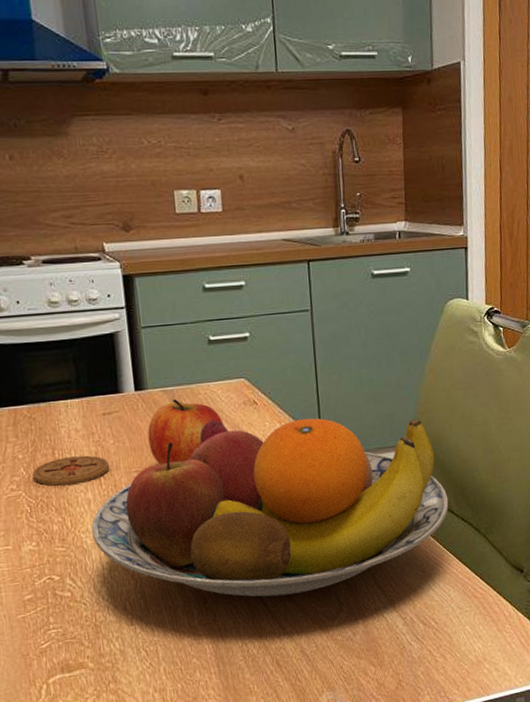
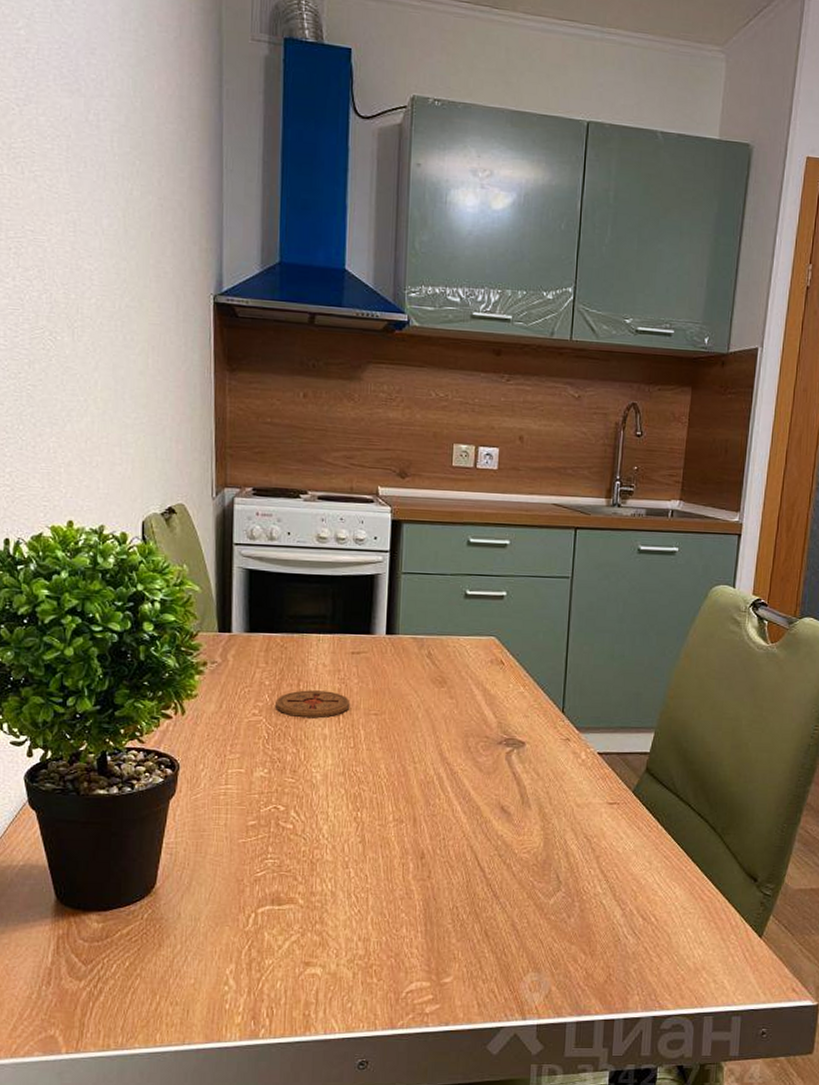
fruit bowl: present [92,418,449,598] -> none [323,673,687,864]
apple: present [147,399,224,465] -> none [391,648,468,712]

